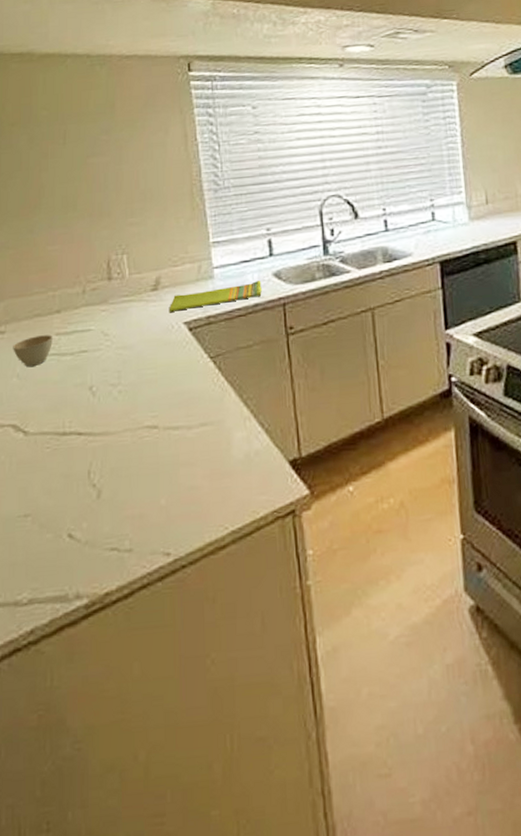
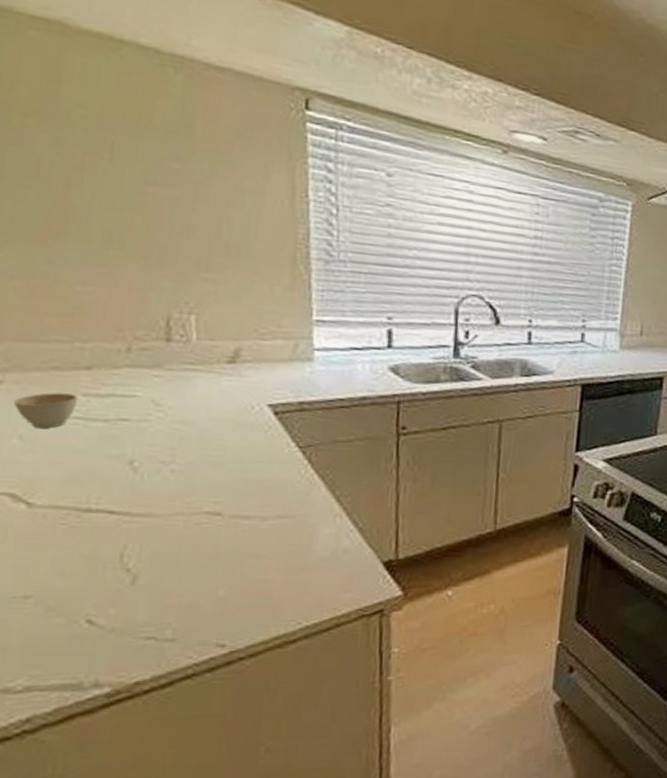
dish towel: present [170,279,262,312] -> none [250,371,374,391]

